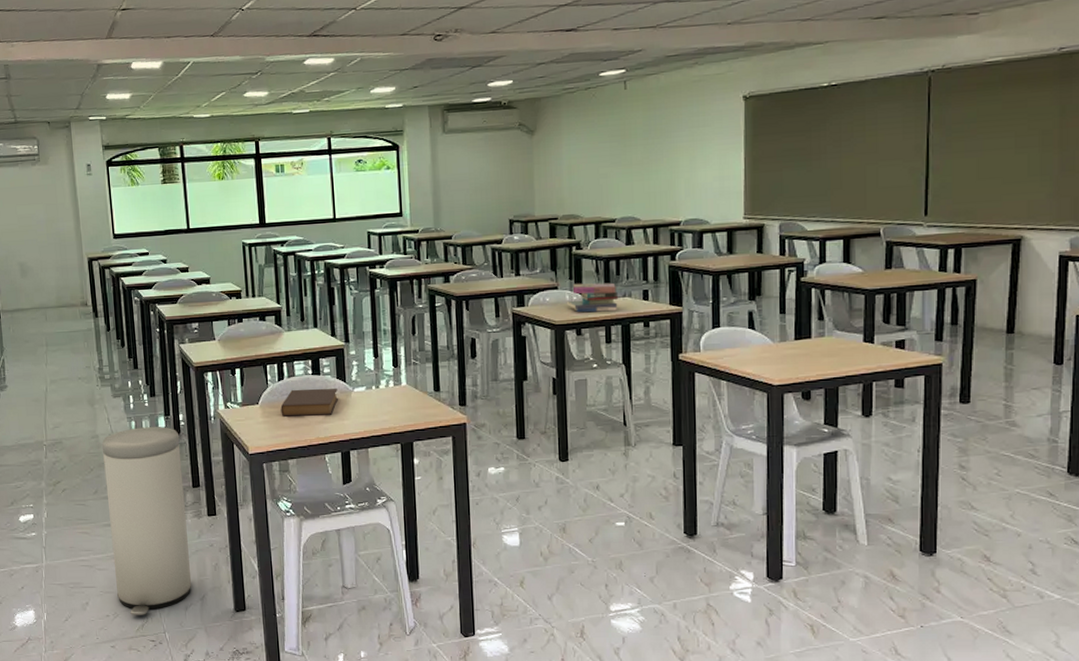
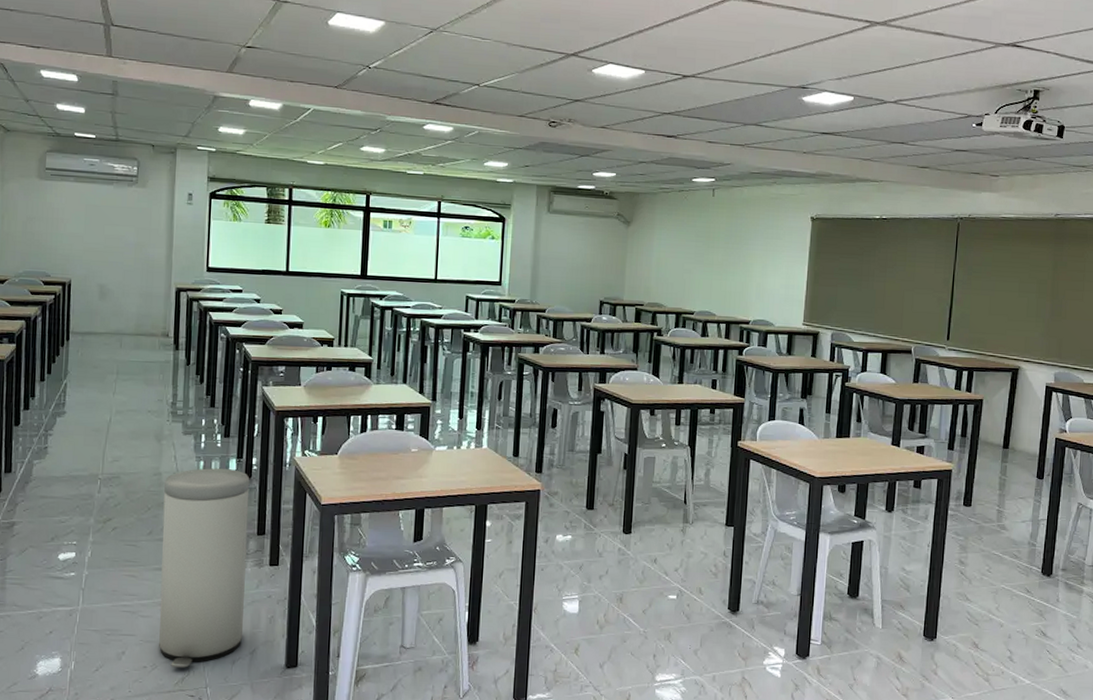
book: present [280,388,338,417] -> none [359,442,419,471]
books: present [566,282,618,313] -> none [643,366,690,396]

